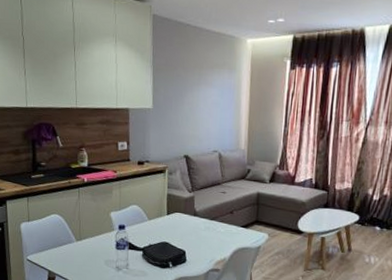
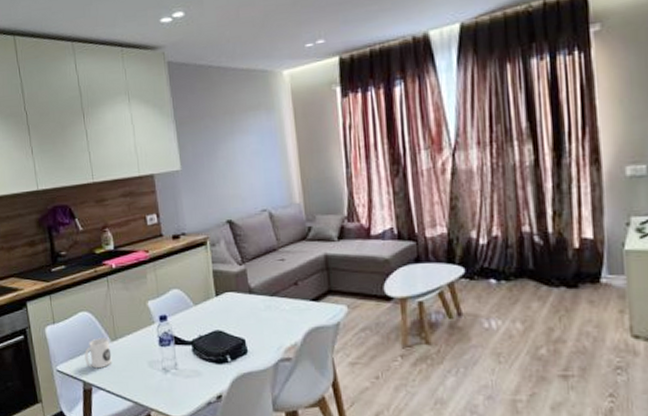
mug: none [52,237,75,262] -> present [84,338,112,369]

